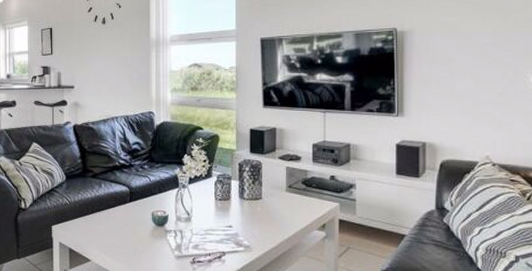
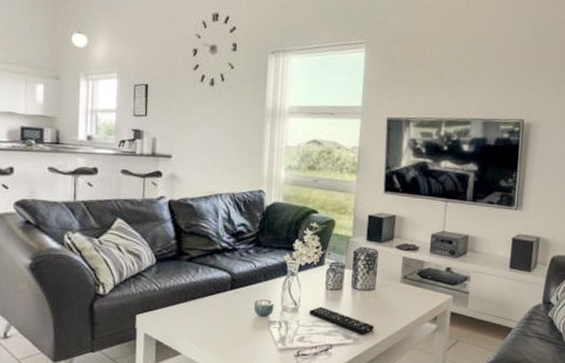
remote control: none [201,216,264,242] -> present [308,307,374,334]

